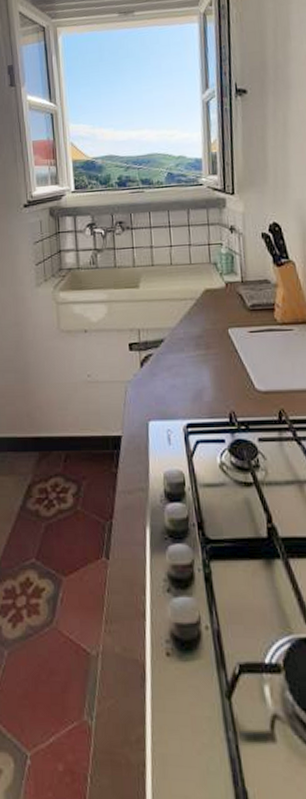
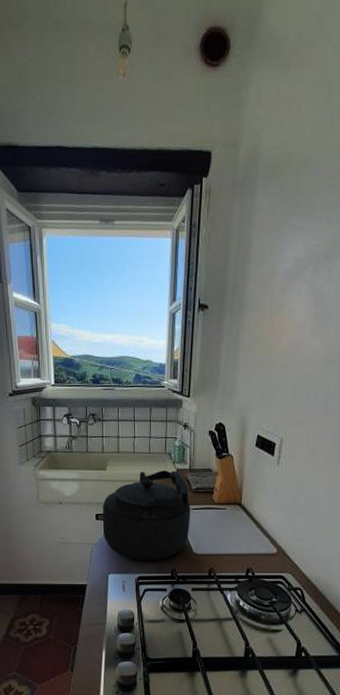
kettle: none [136,284,249,403] -> present [102,470,191,561]

